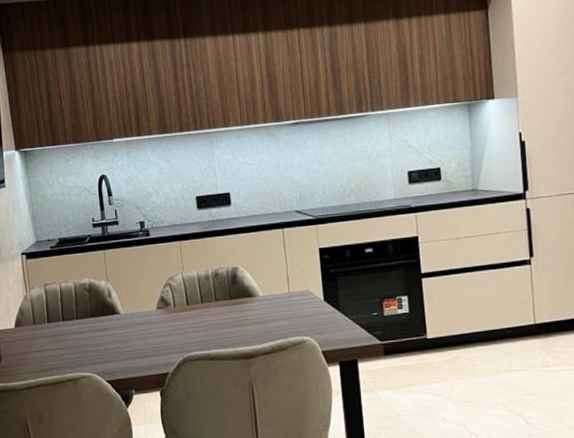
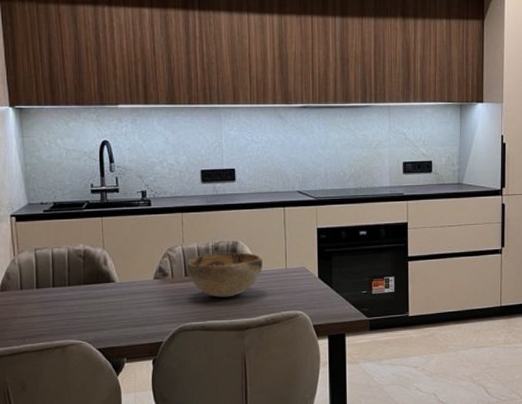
decorative bowl: none [188,277,265,326] -> present [186,252,263,298]

